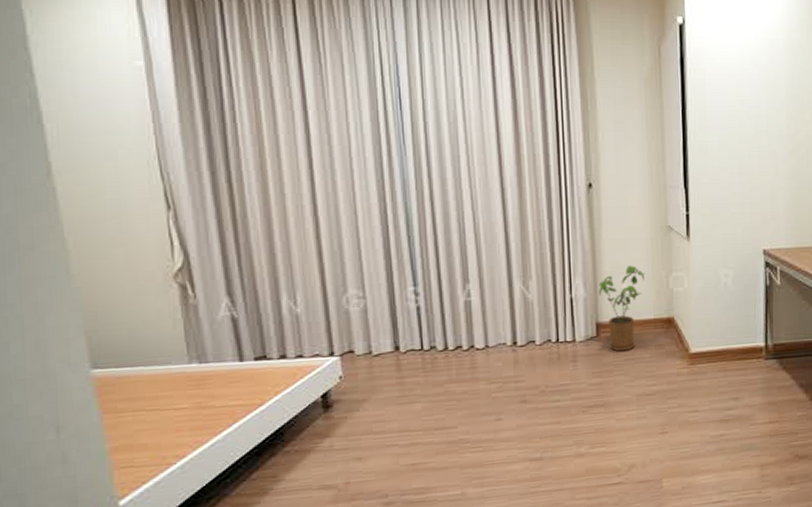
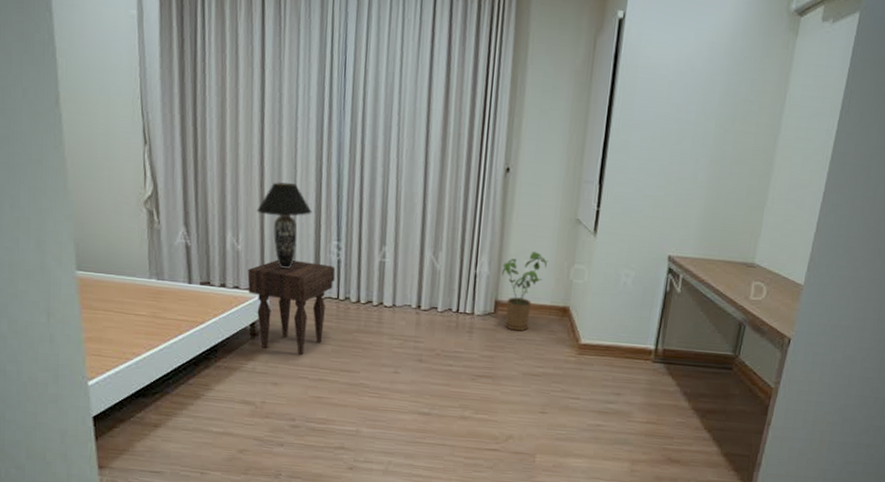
nightstand: none [311,314,416,422] -> present [247,259,336,355]
table lamp: none [314,231,381,327] -> present [256,182,312,269]

